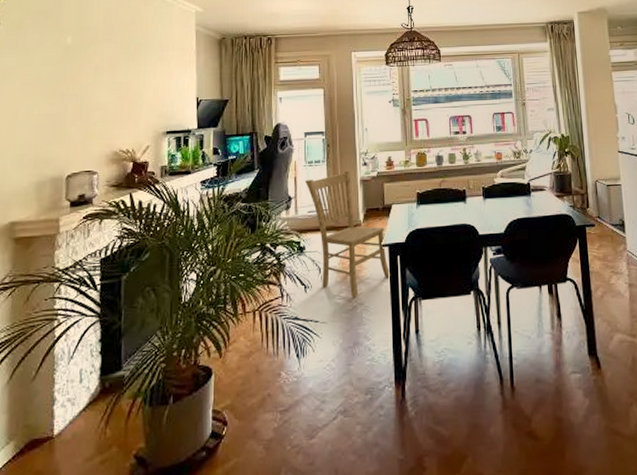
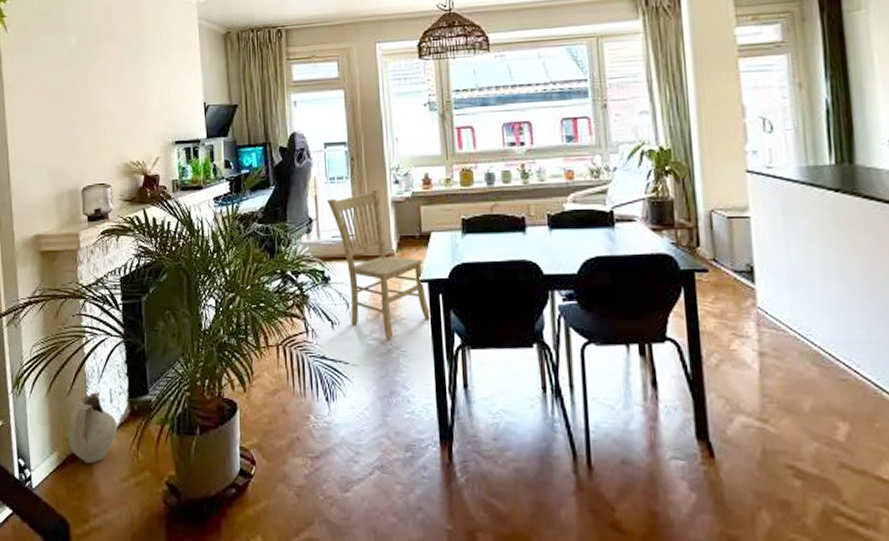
ceramic jug: none [28,373,86,448] -> present [68,392,117,464]

